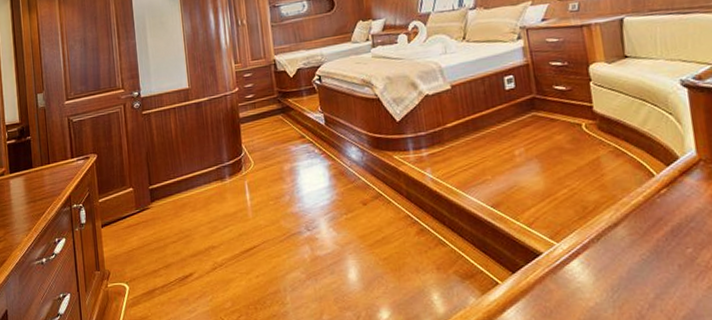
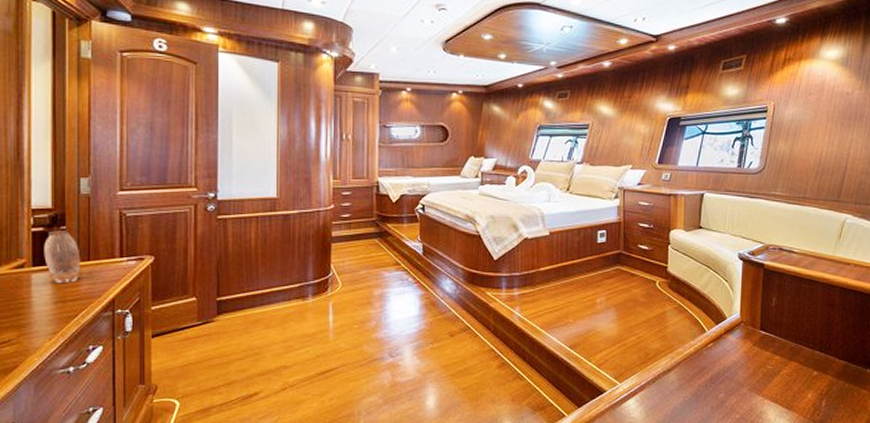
vase: none [16,140,44,187] -> present [44,230,81,284]

